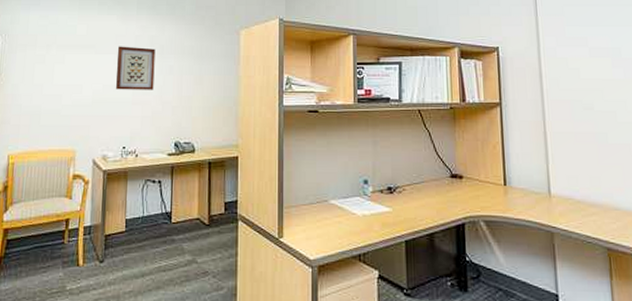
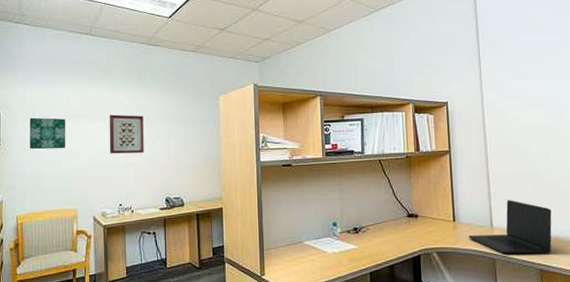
wall art: none [28,45,71,82] -> present [29,117,66,150]
laptop: none [522,163,621,229] -> present [468,200,552,254]

